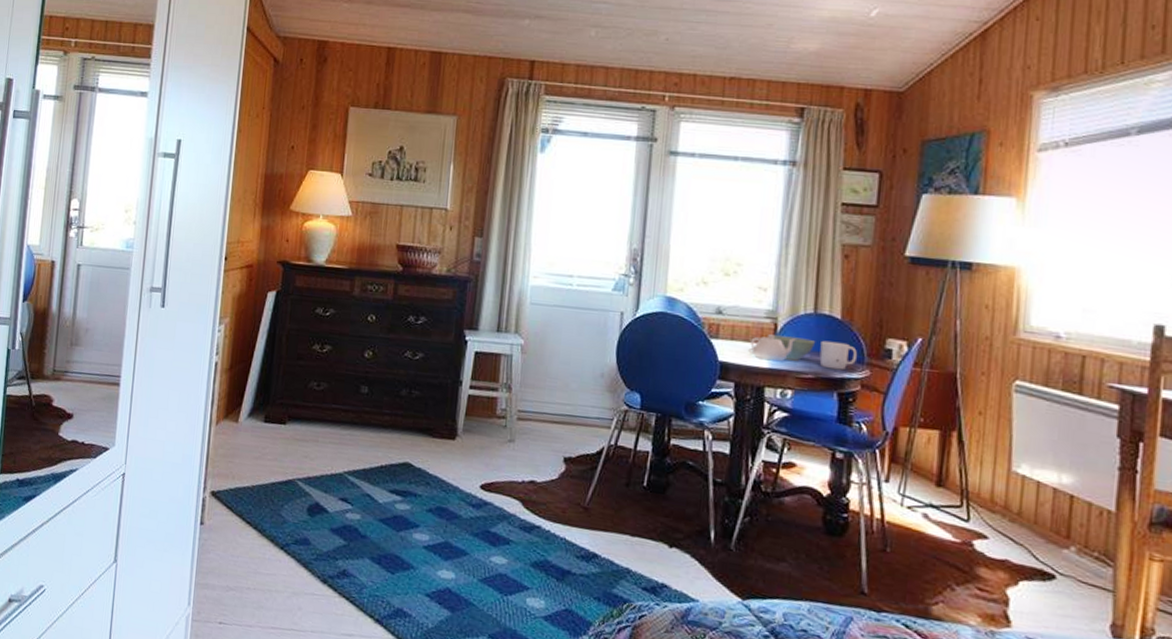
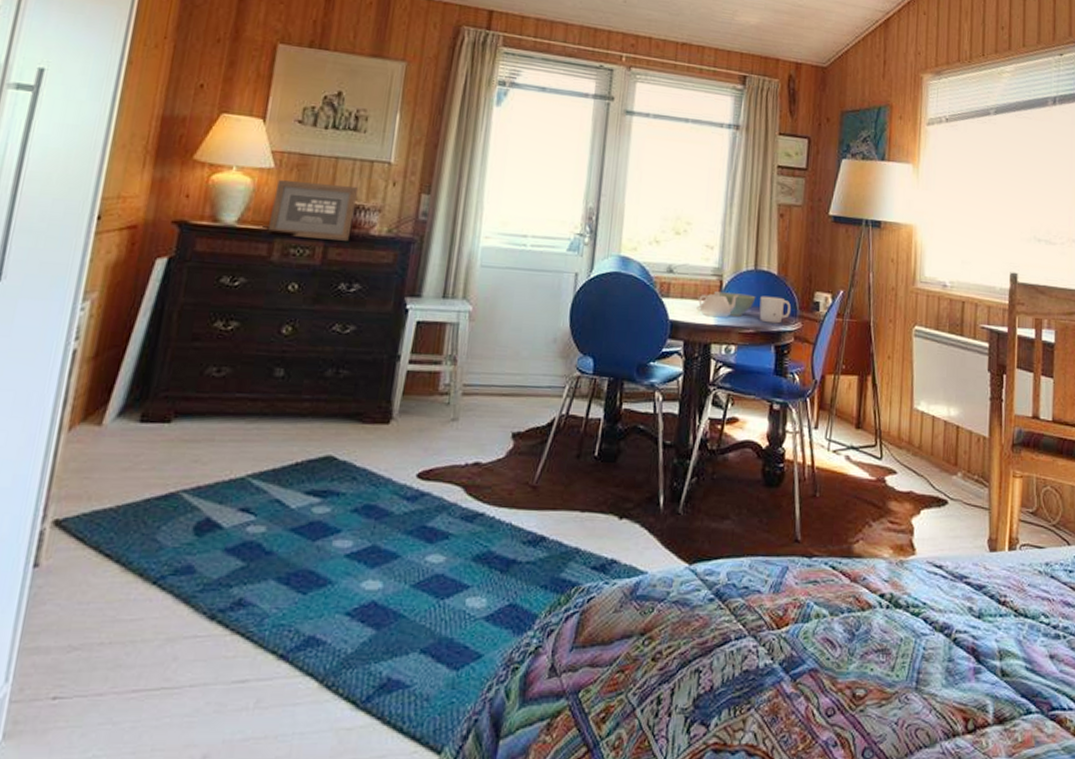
picture frame: none [349,226,420,281] -> present [266,180,358,243]

